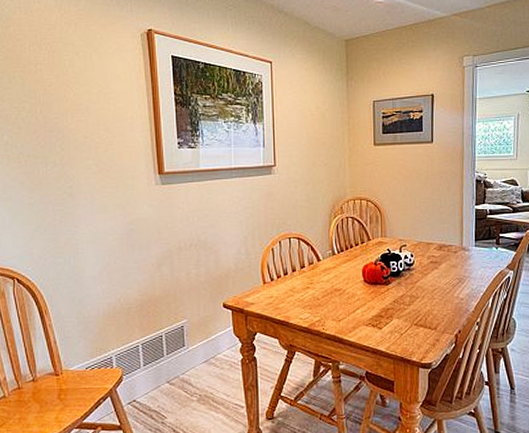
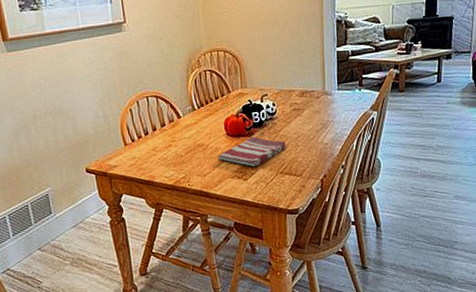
dish towel: none [354,286,422,316] -> present [218,136,286,167]

